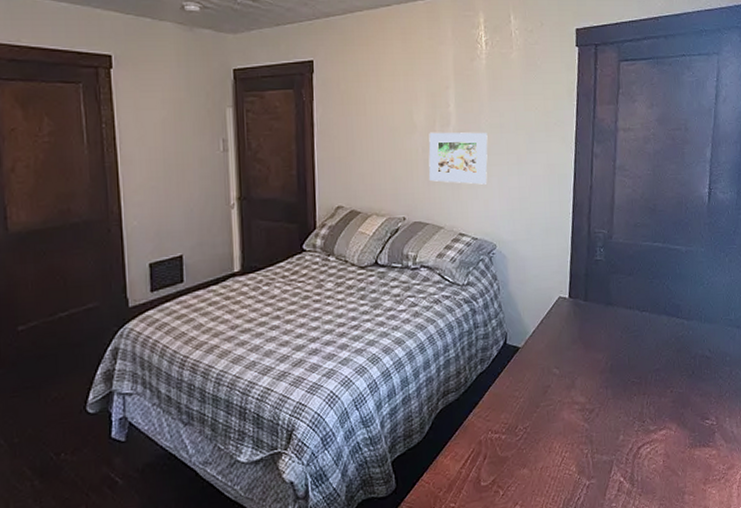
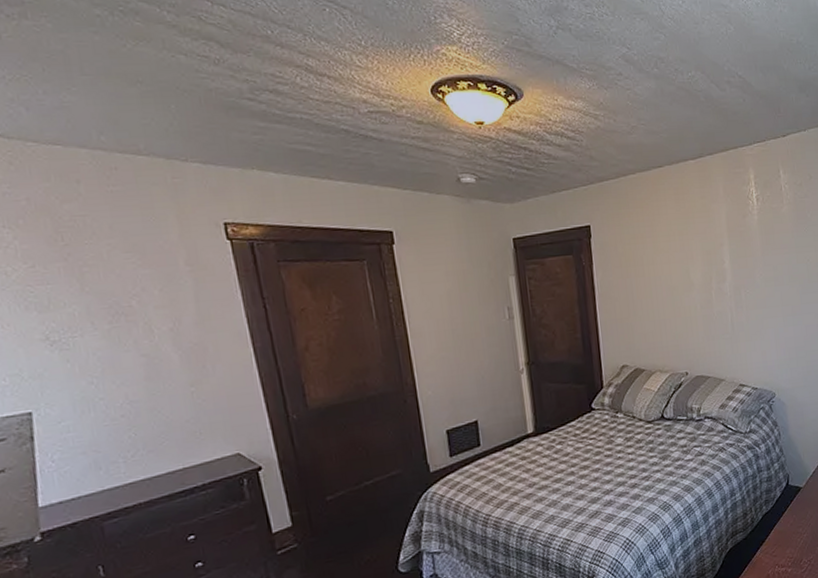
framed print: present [428,132,488,185] -> none [706,286,764,337]

